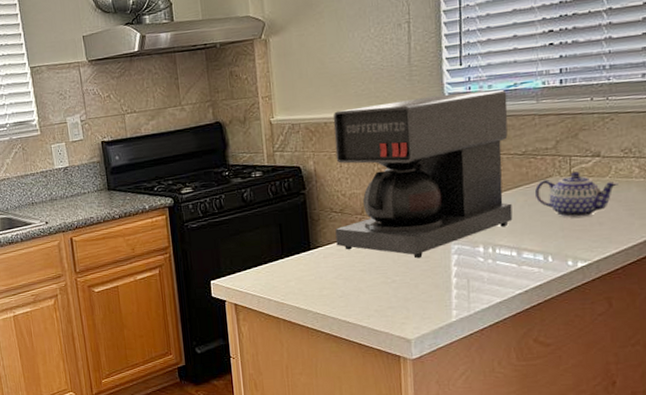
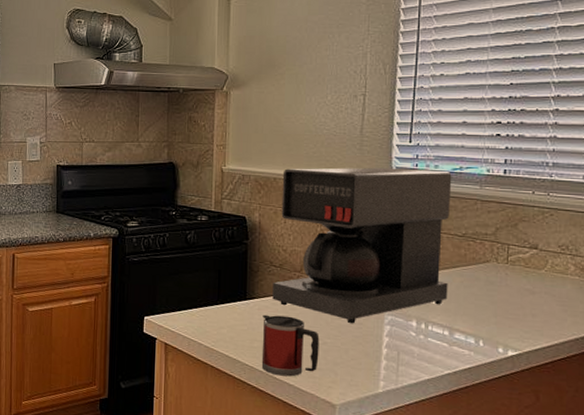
mug: none [329,260,390,320] -> present [261,314,320,377]
teapot: present [535,171,618,218] -> none [472,260,553,307]

